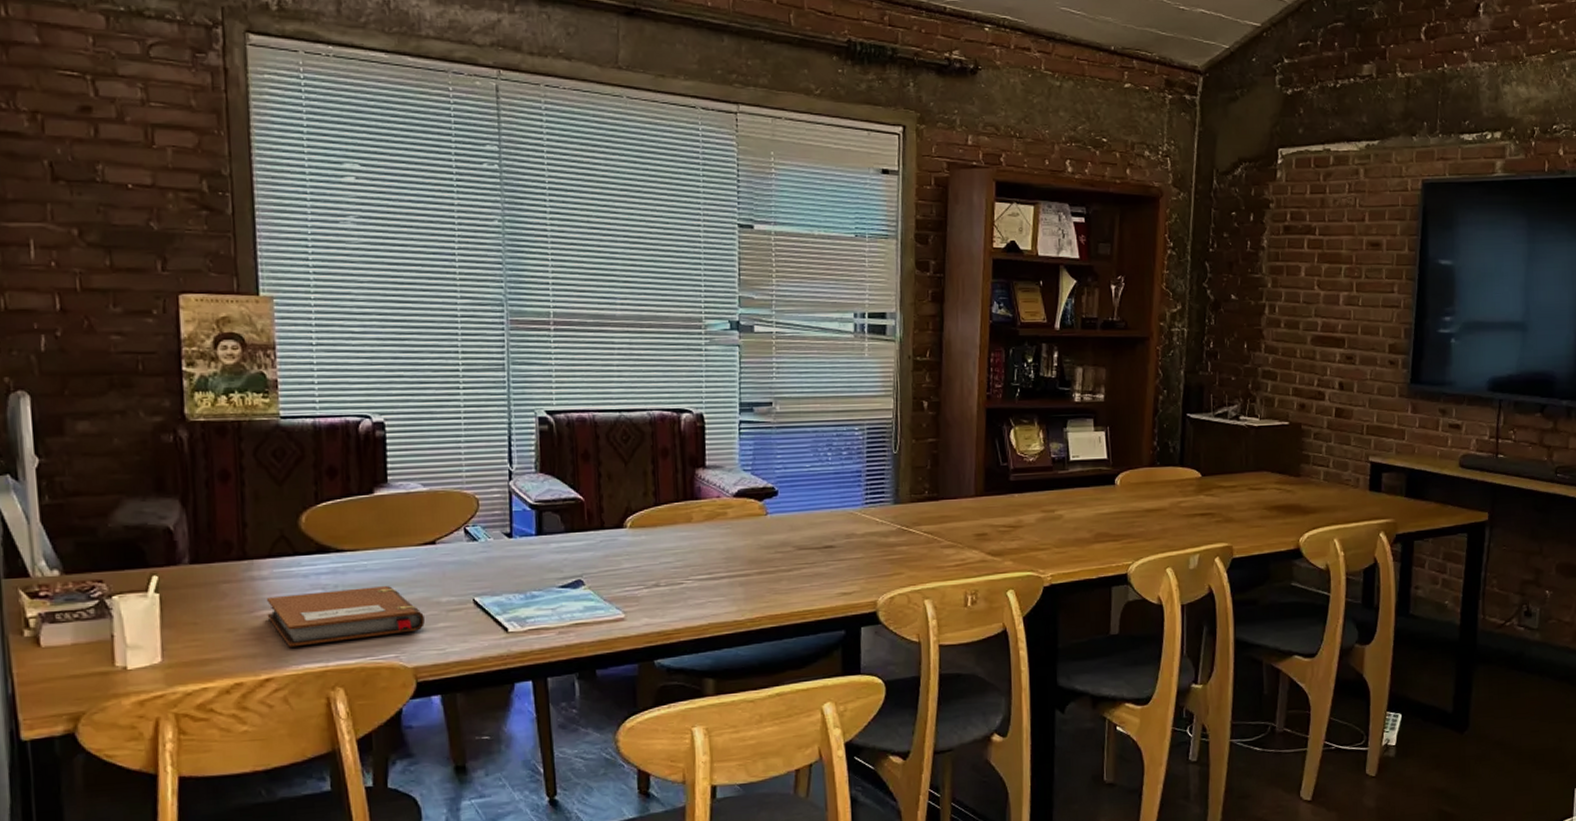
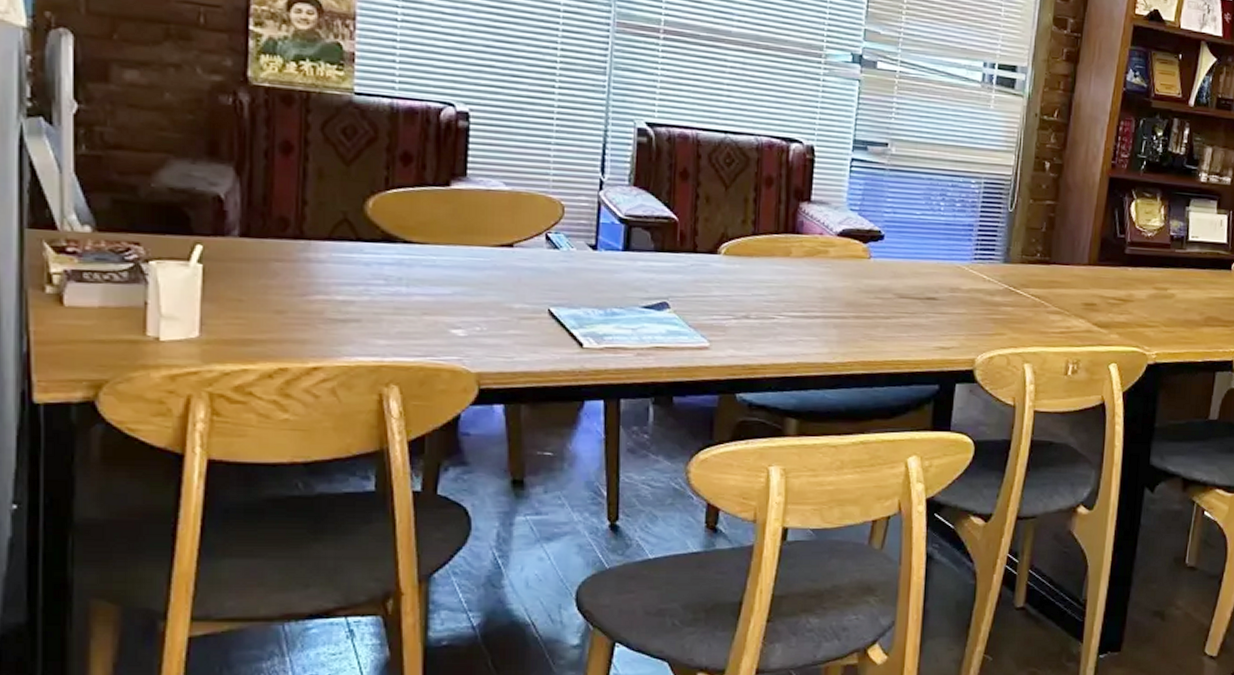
notebook: present [267,586,425,647] -> none [321,282,493,338]

